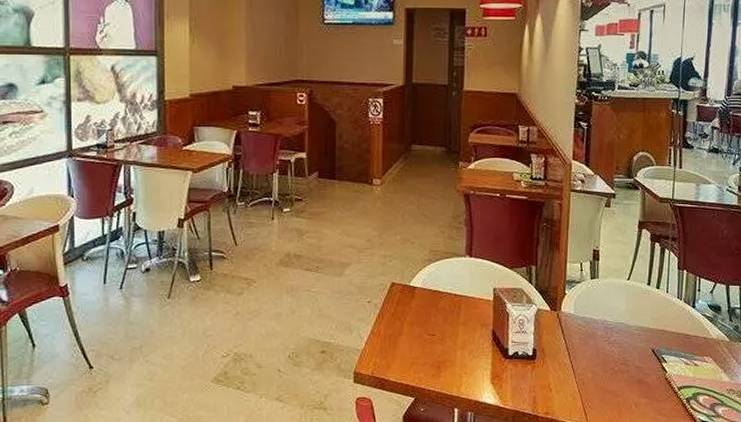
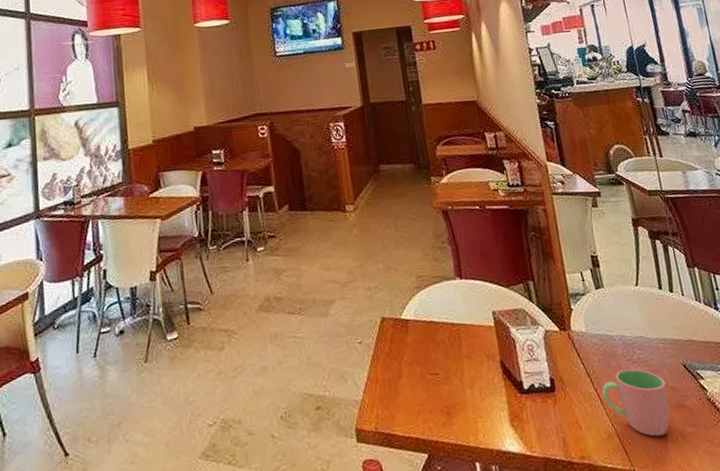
cup: none [576,348,633,403] -> present [602,368,670,437]

